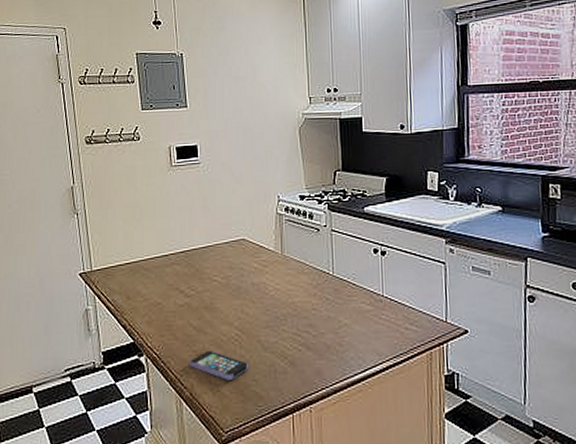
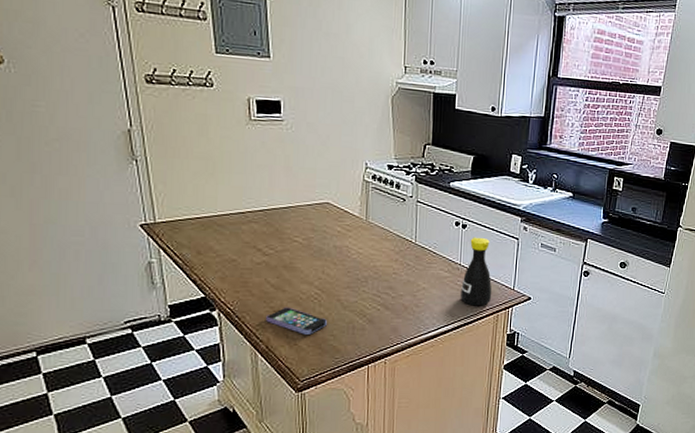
bottle: none [386,264,422,343] -> present [461,237,492,306]

